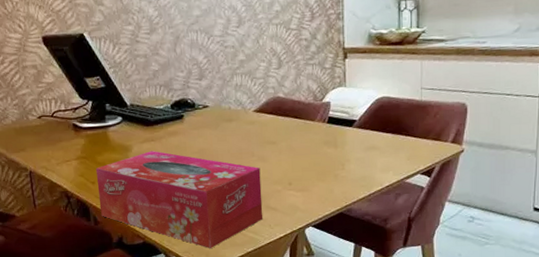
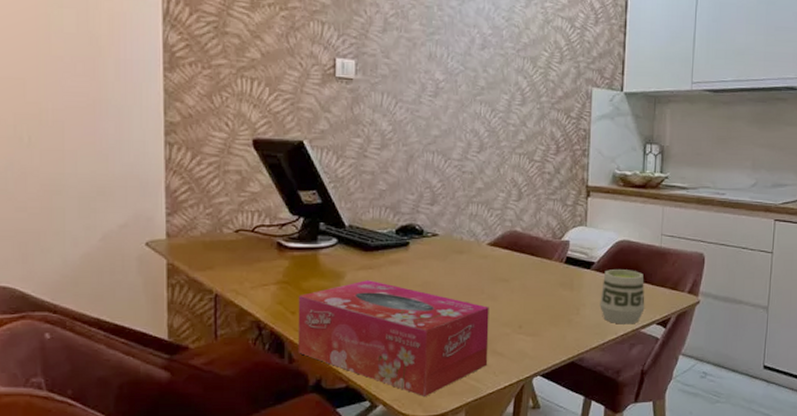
cup: none [363,124,408,176] -> present [600,270,645,325]

